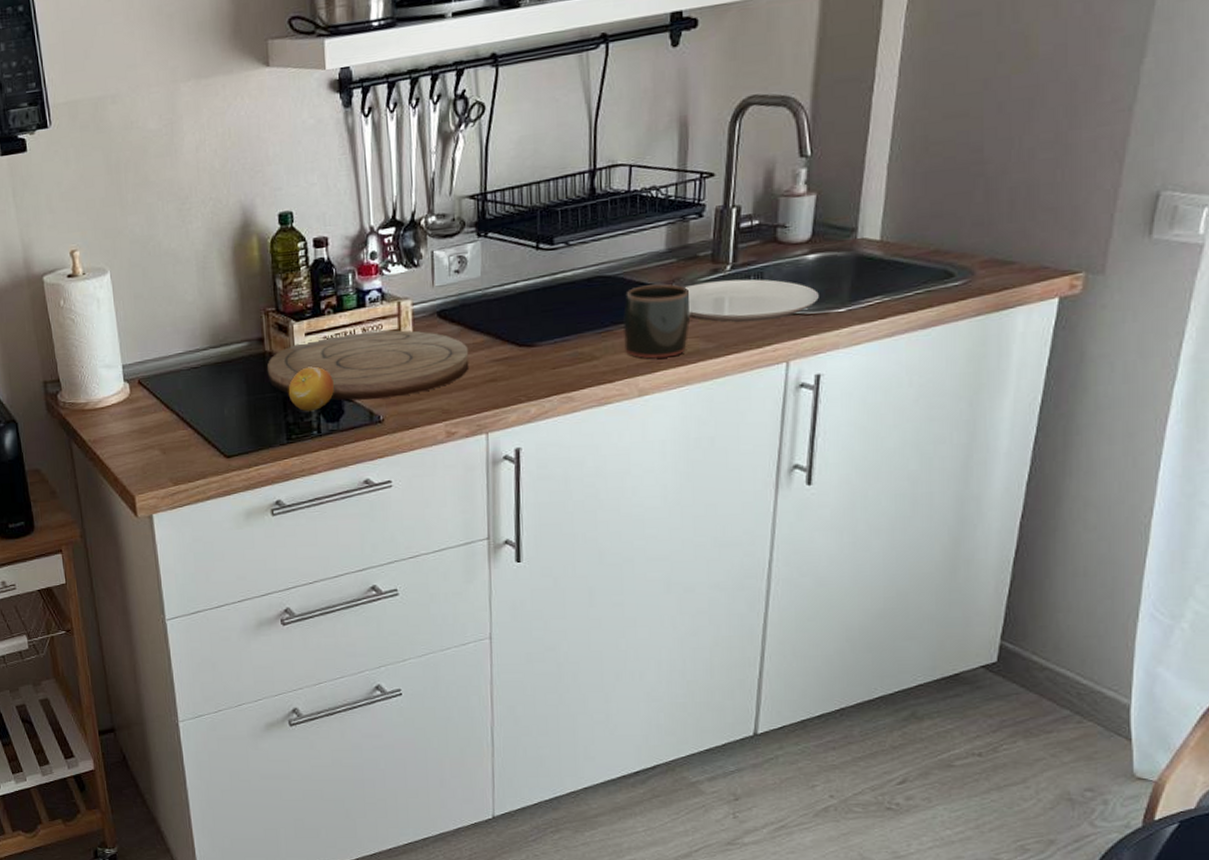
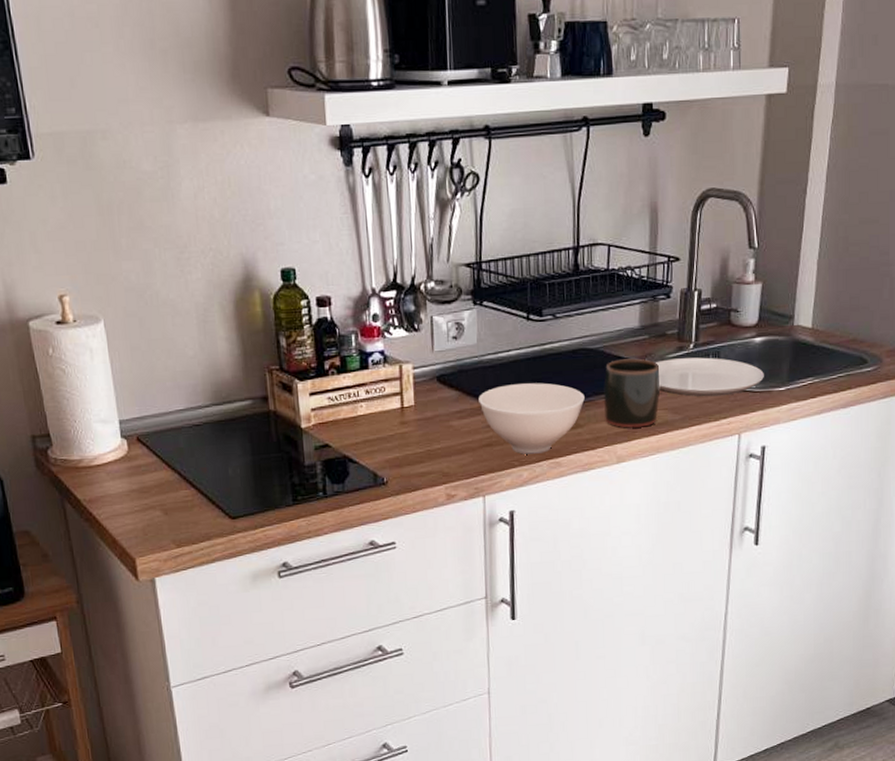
cutting board: present [268,330,469,401] -> none [272,393,467,463]
fruit: present [288,366,335,412] -> none [293,427,340,473]
bowl: none [482,314,601,389] -> present [478,383,585,455]

